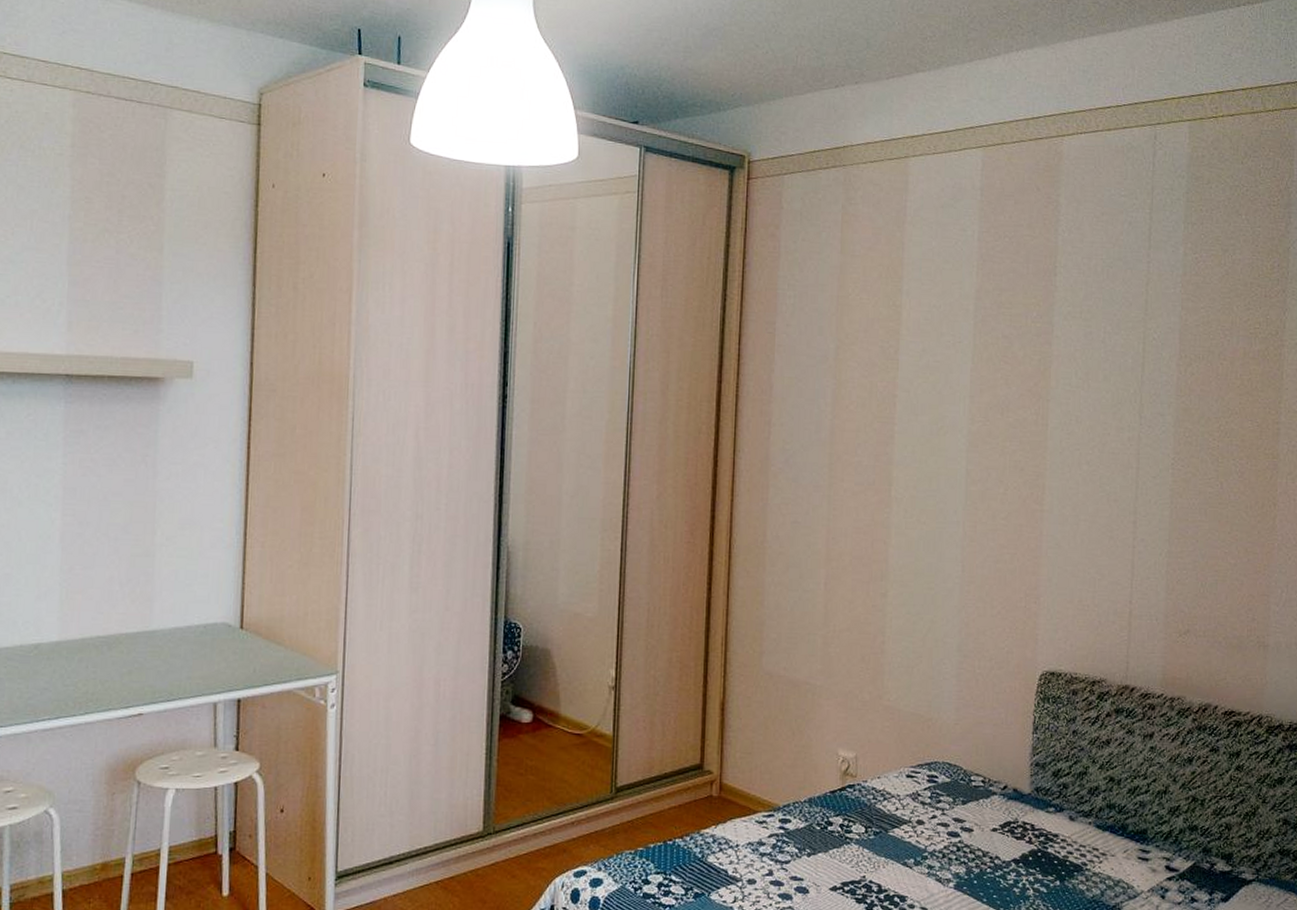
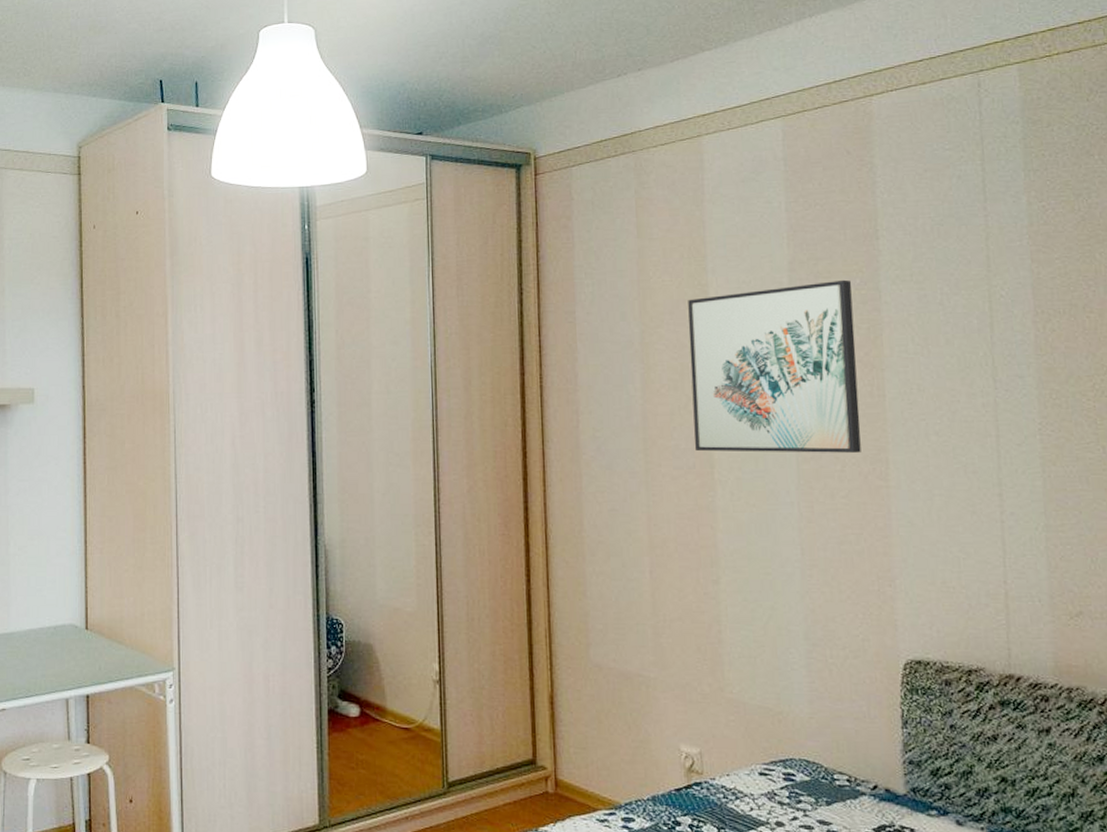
wall art: none [875,311,1029,477] -> present [688,279,861,453]

